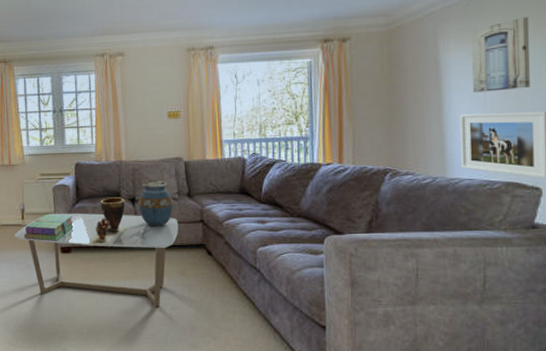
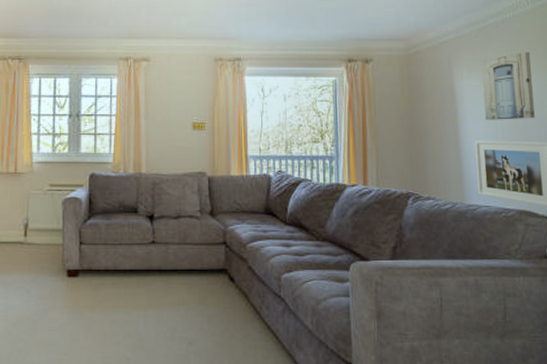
coffee table: present [14,213,179,307] -> none [14,230,200,342]
stack of books: present [23,214,75,241] -> none [25,231,85,262]
clay pot: present [86,196,128,247] -> none [96,212,144,271]
vase: present [138,180,173,226] -> none [157,197,194,248]

